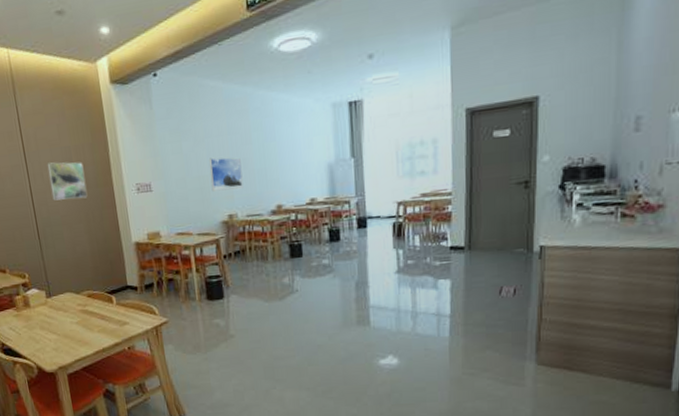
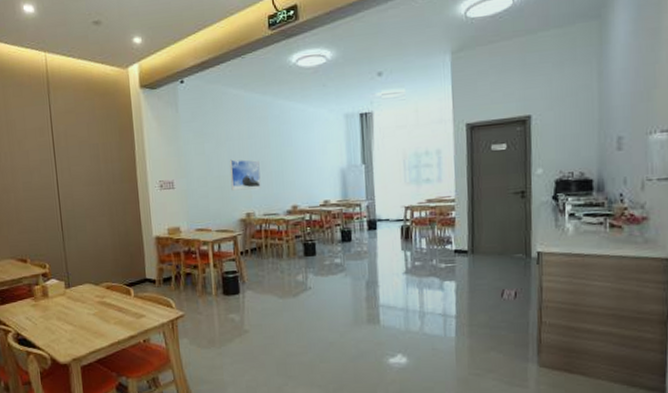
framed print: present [47,162,88,201] -> none [75,158,112,194]

